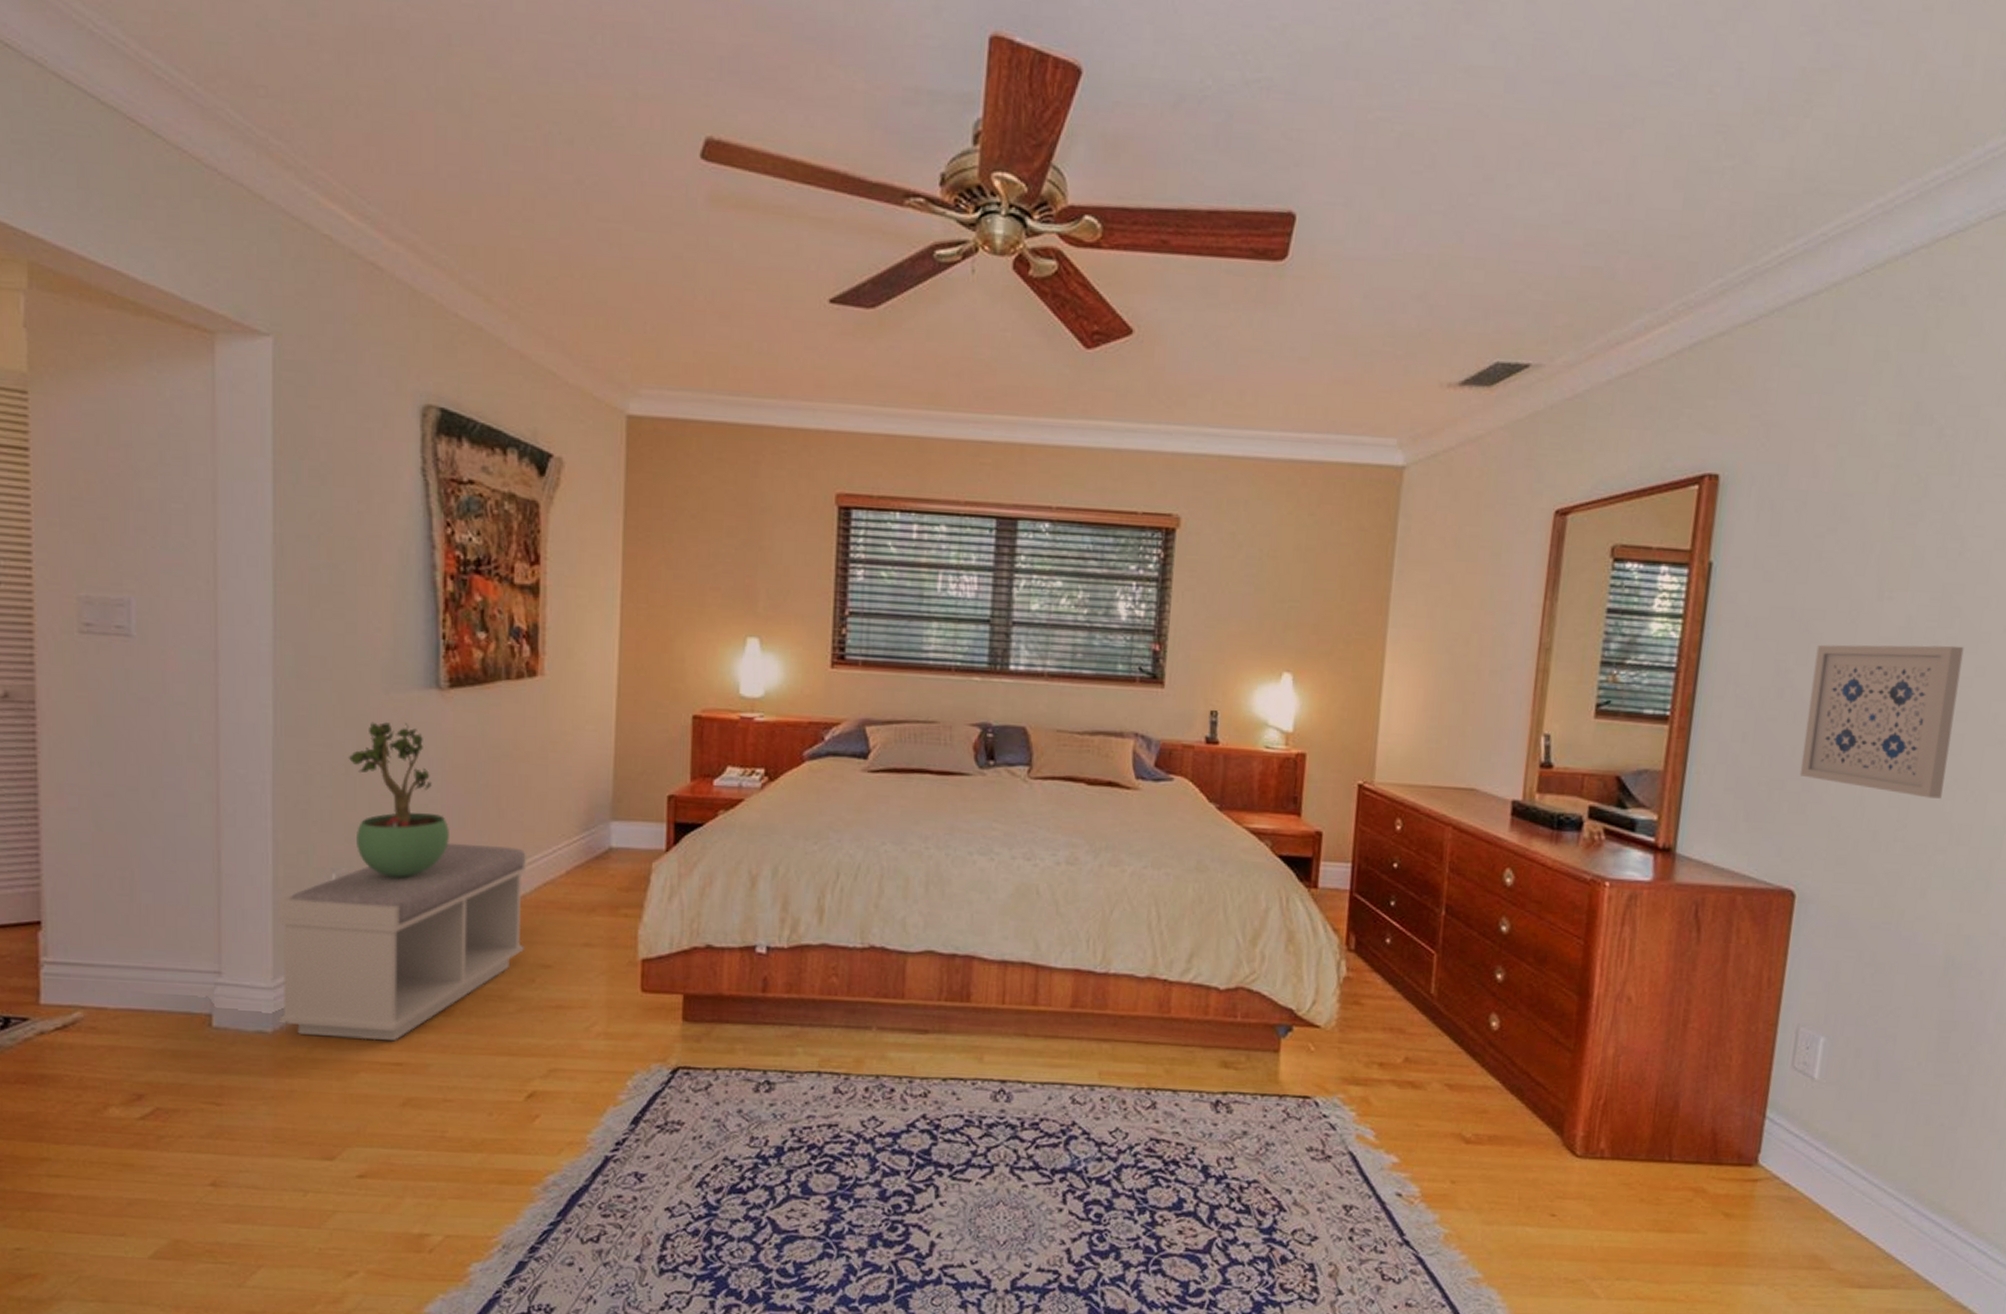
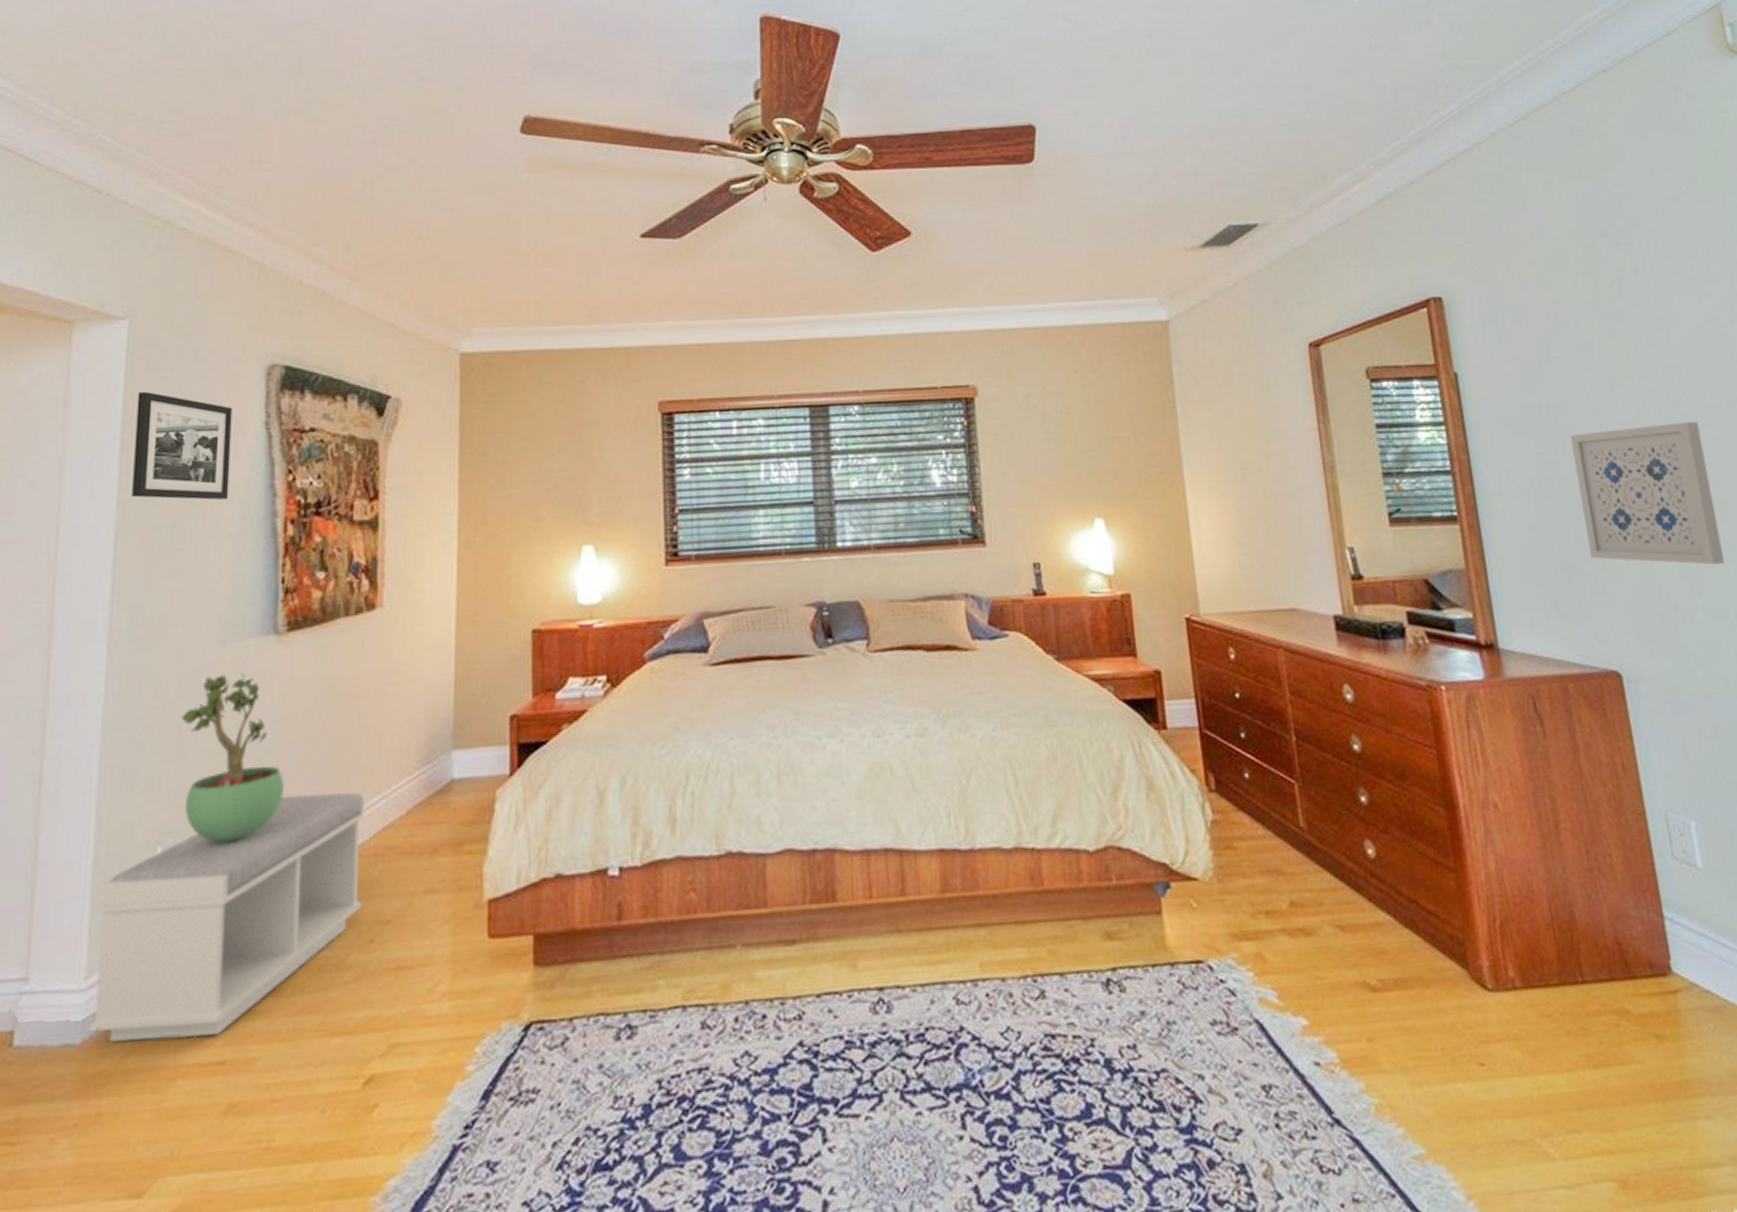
picture frame: none [287,419,387,547] -> present [132,391,232,500]

